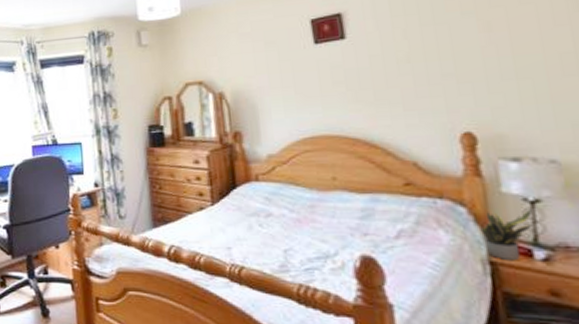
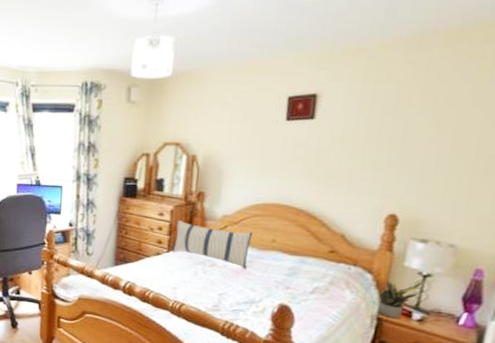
pillow: none [215,166,310,217] -> present [172,219,253,270]

